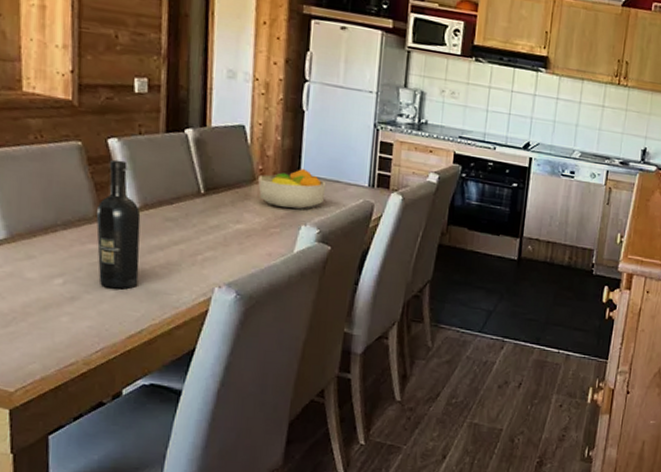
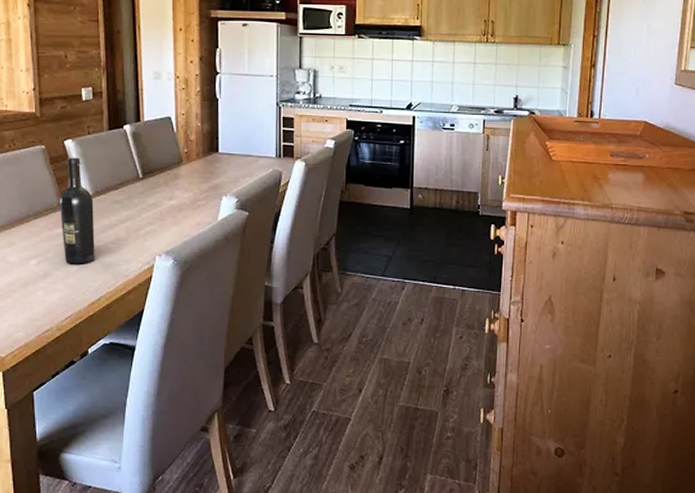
fruit bowl: present [258,169,327,209] -> none [185,148,241,183]

